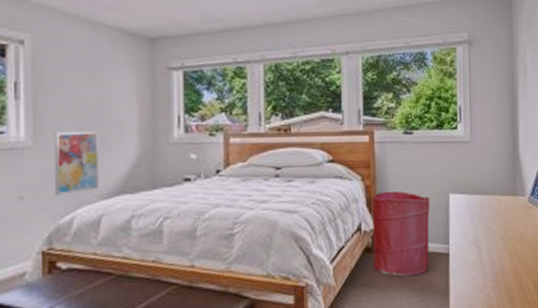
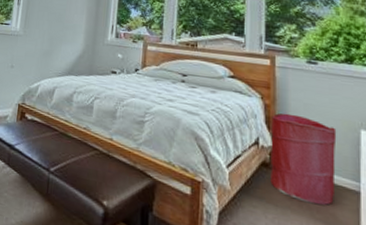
wall art: present [55,131,98,196] -> none [31,27,60,70]

